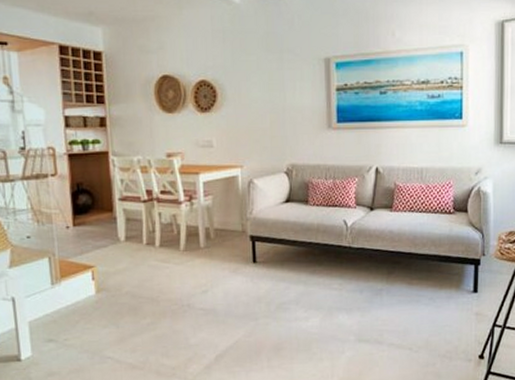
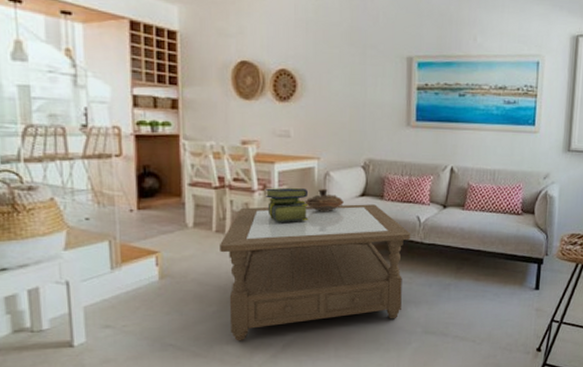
coffee table: none [151,210,339,353] -> present [220,204,411,341]
stack of books: none [191,197,235,232] -> present [265,187,309,222]
decorative bowl: none [230,196,269,220] -> present [305,188,344,211]

